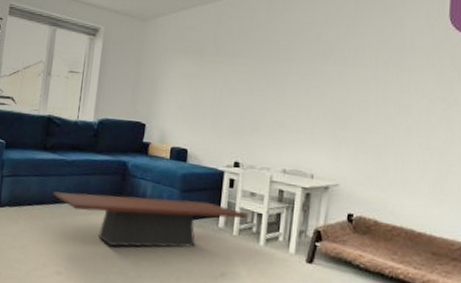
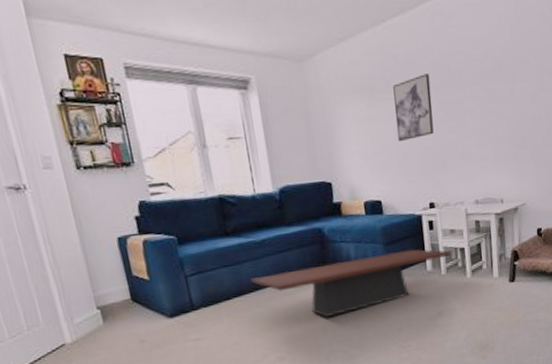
wall art: none [216,46,258,101] -> present [393,74,434,142]

